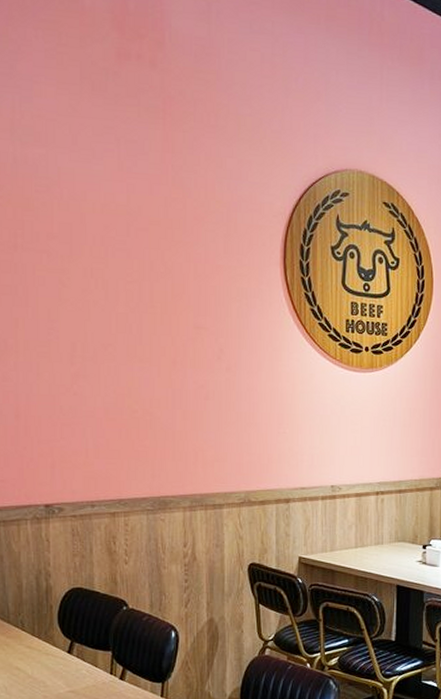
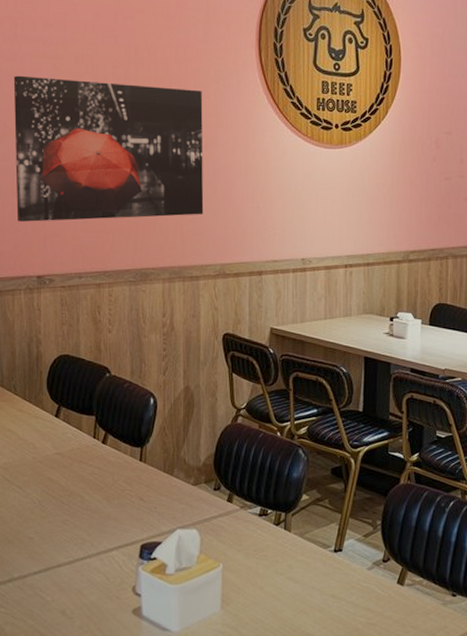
wall art: none [14,289,227,447] -> present [13,75,204,222]

